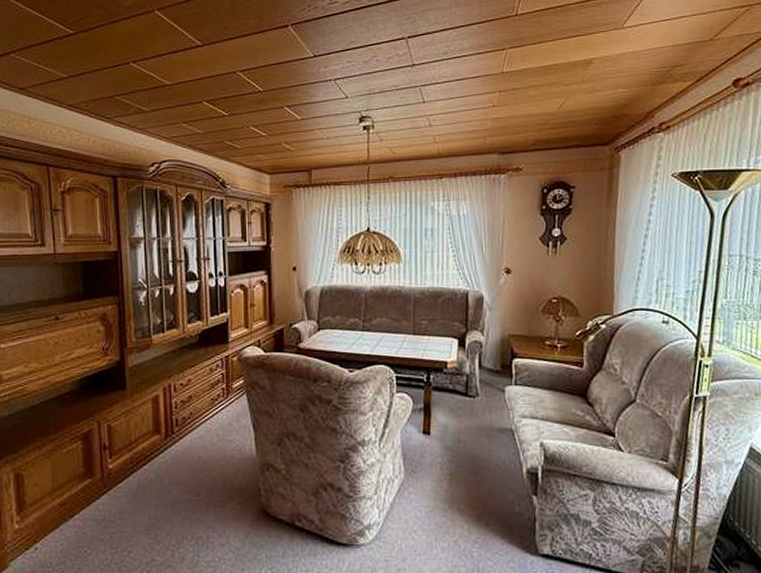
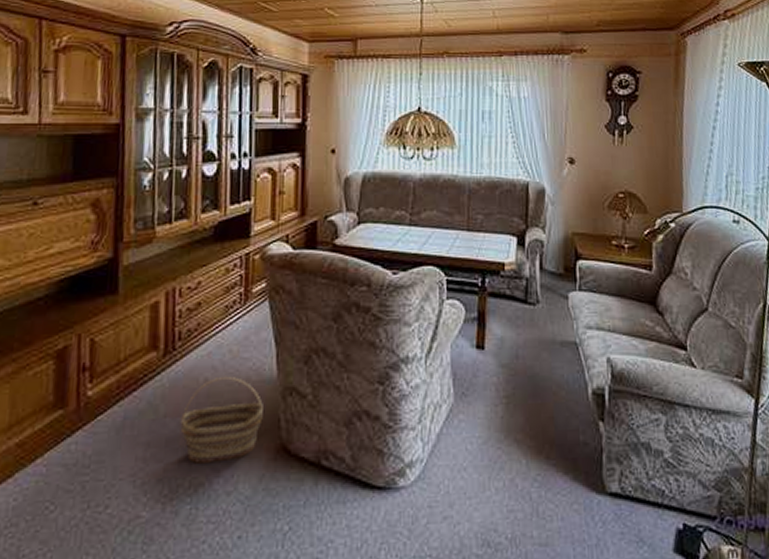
basket: none [181,454,246,522] -> present [180,376,263,464]

